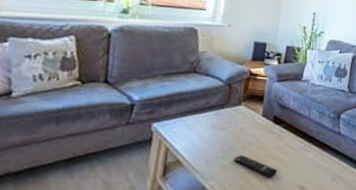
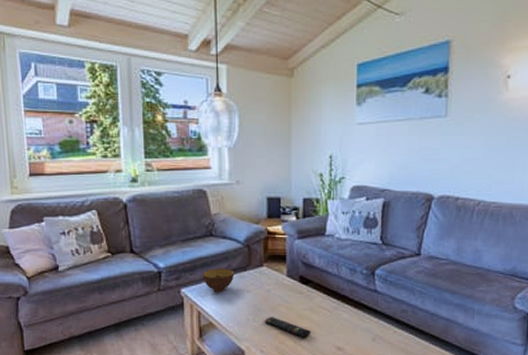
bowl: none [178,104,212,128] -> present [202,268,235,292]

